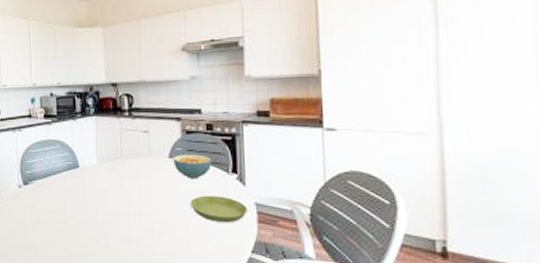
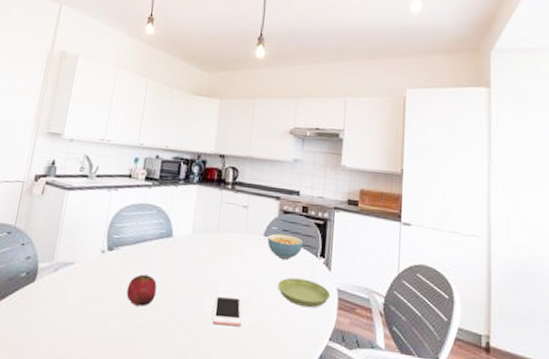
fruit: none [47,203,73,231] -> present [126,274,157,307]
cell phone: none [129,216,158,245] -> present [212,294,242,327]

